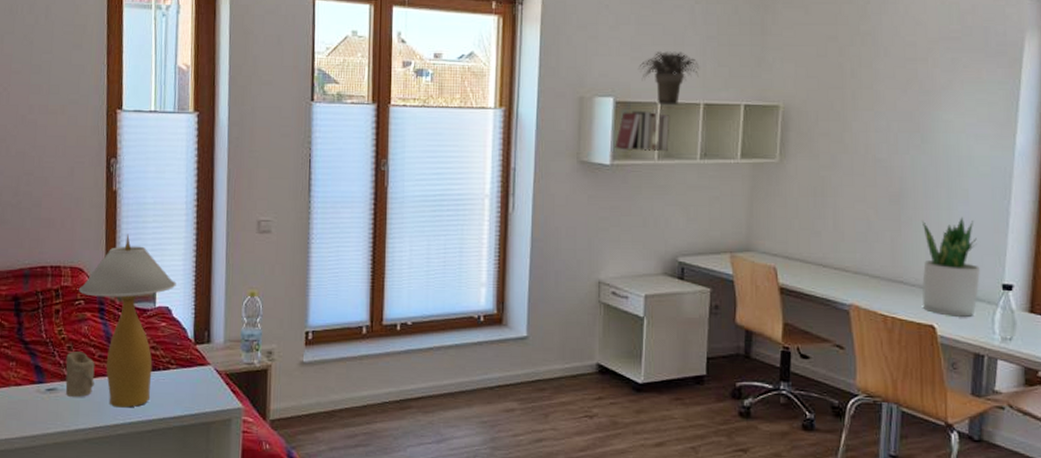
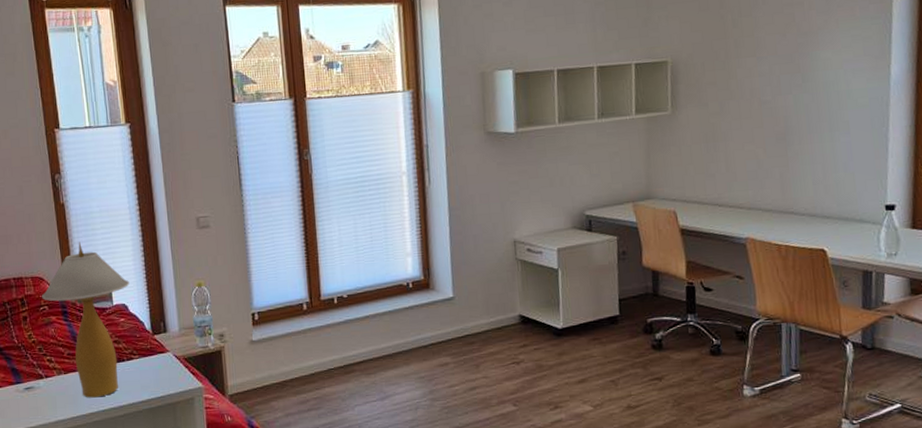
candle: present [65,352,95,398] -> none [38,352,67,394]
books: present [615,110,670,152] -> none [517,79,568,118]
potted plant: present [639,51,700,105] -> none [533,20,591,72]
planter: present [922,216,981,317] -> none [808,146,865,239]

